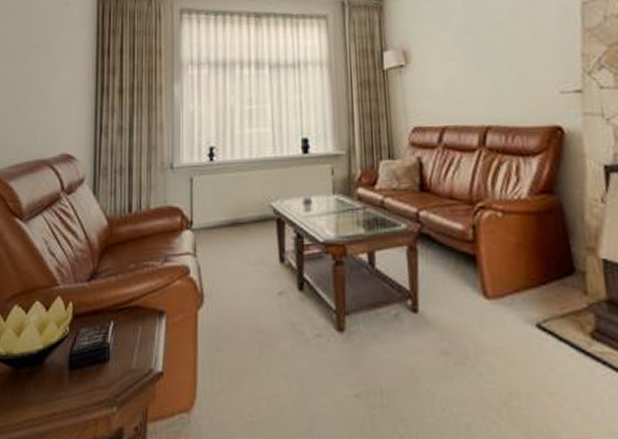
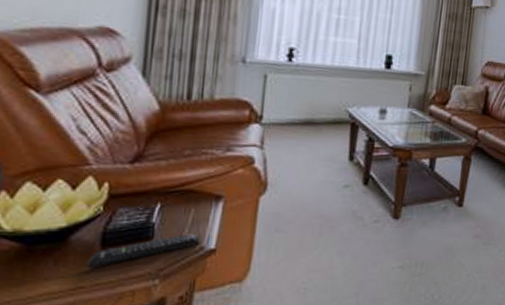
remote control: none [59,353,149,393] -> present [87,232,201,268]

